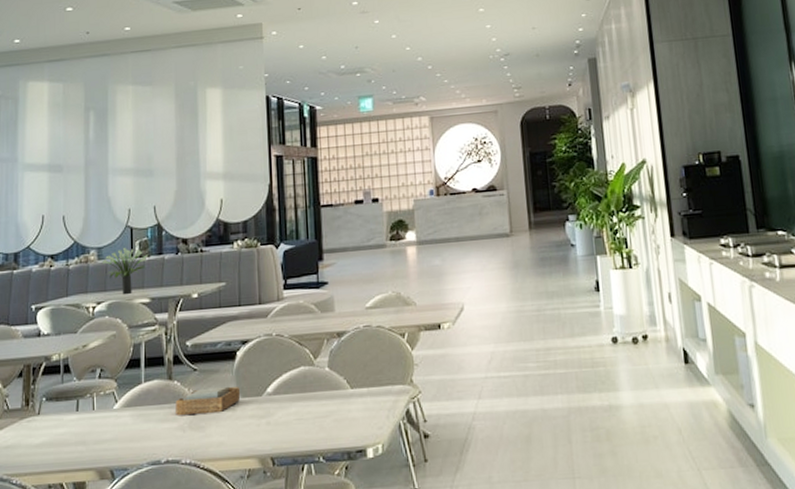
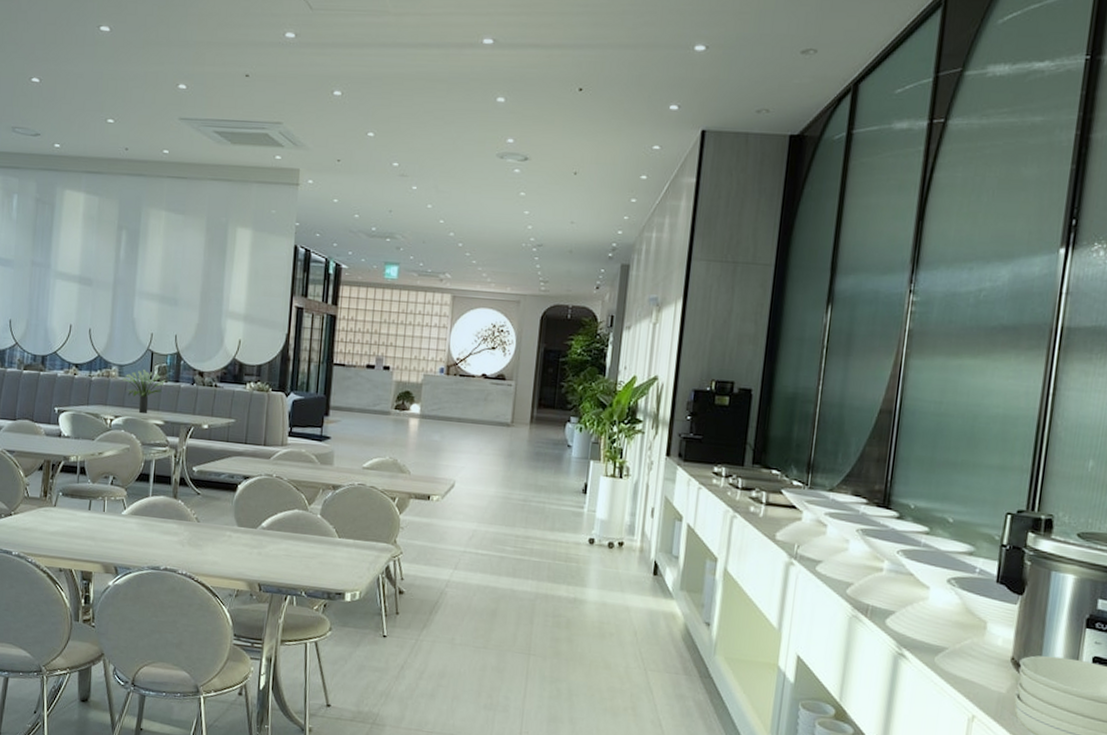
napkin holder: present [175,386,241,416] -> none [177,512,238,536]

